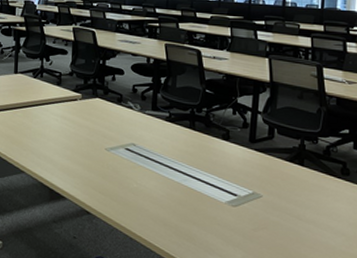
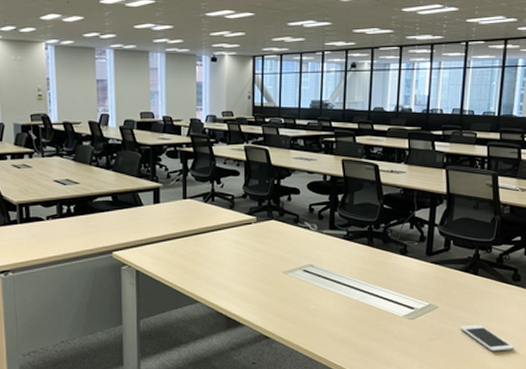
cell phone: none [285,217,346,249] -> present [460,325,515,352]

